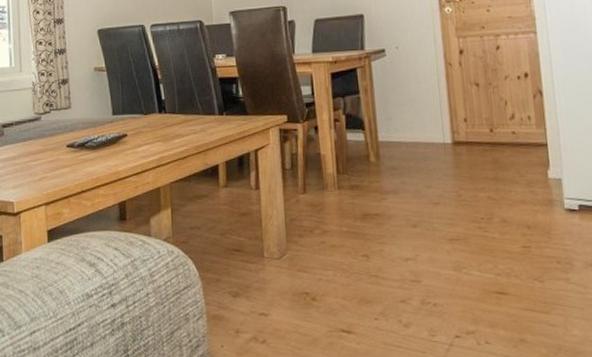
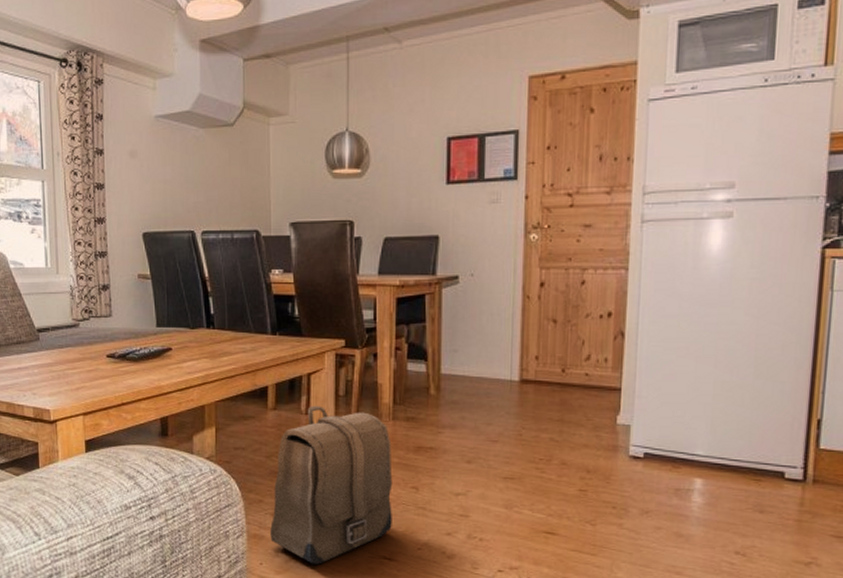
backpack: none [229,180,348,343] -> present [270,405,393,565]

